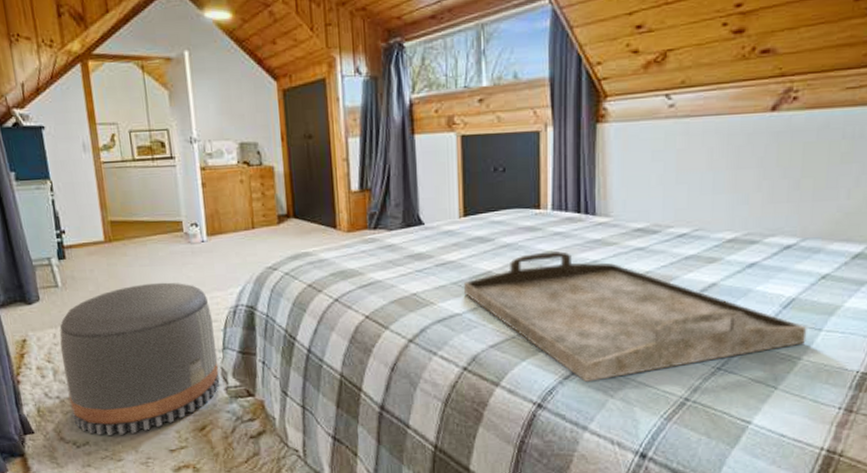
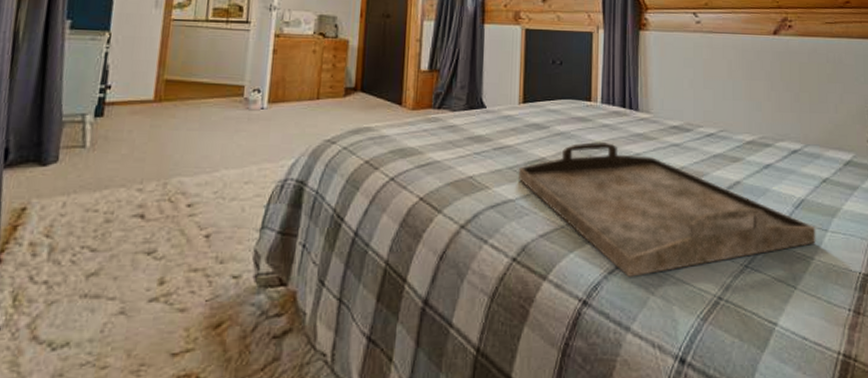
pouf: present [59,282,220,435] -> none [57,149,257,334]

